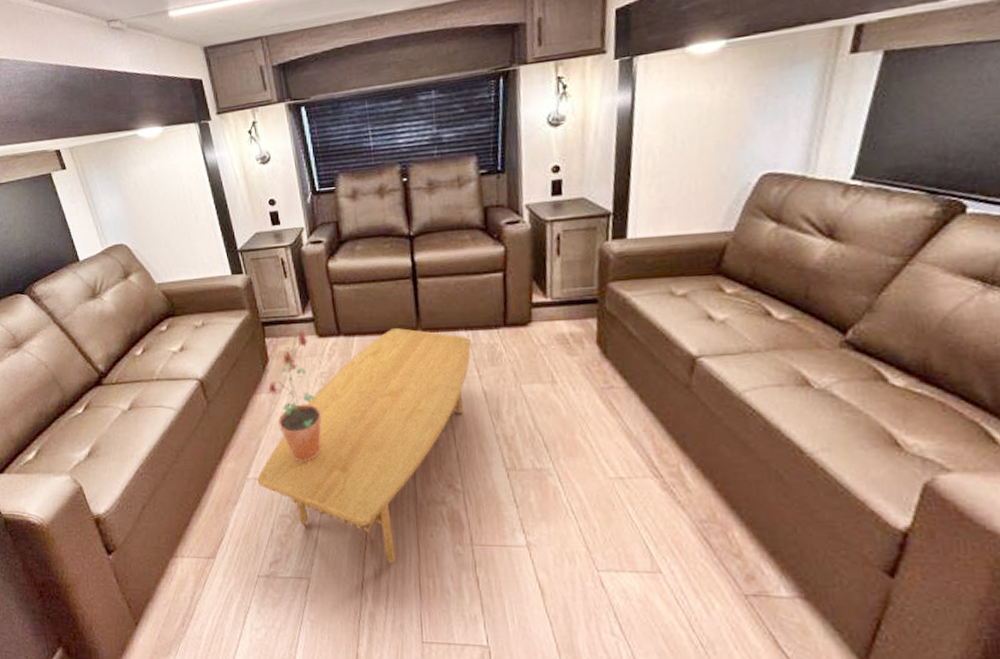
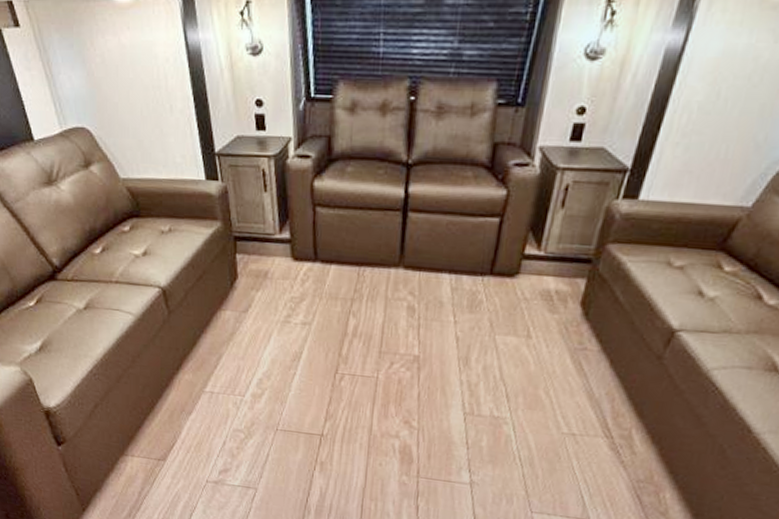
coffee table: present [257,328,471,563] -> none [214,261,453,484]
potted plant: present [267,330,323,461] -> none [233,250,288,383]

